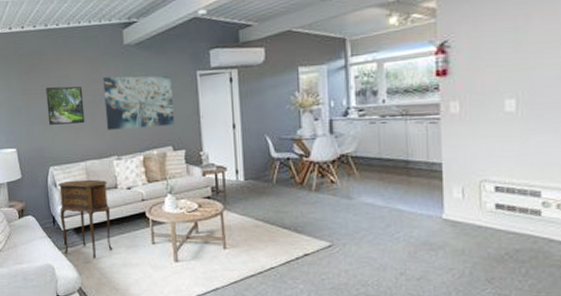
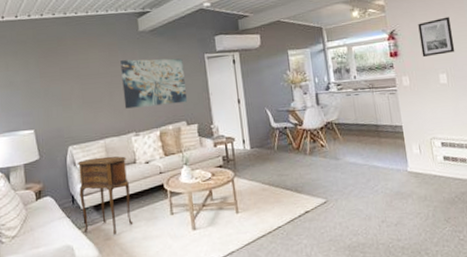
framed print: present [46,86,85,125] -> none [65,69,104,106]
wall art: none [482,22,534,78] -> present [418,16,455,58]

